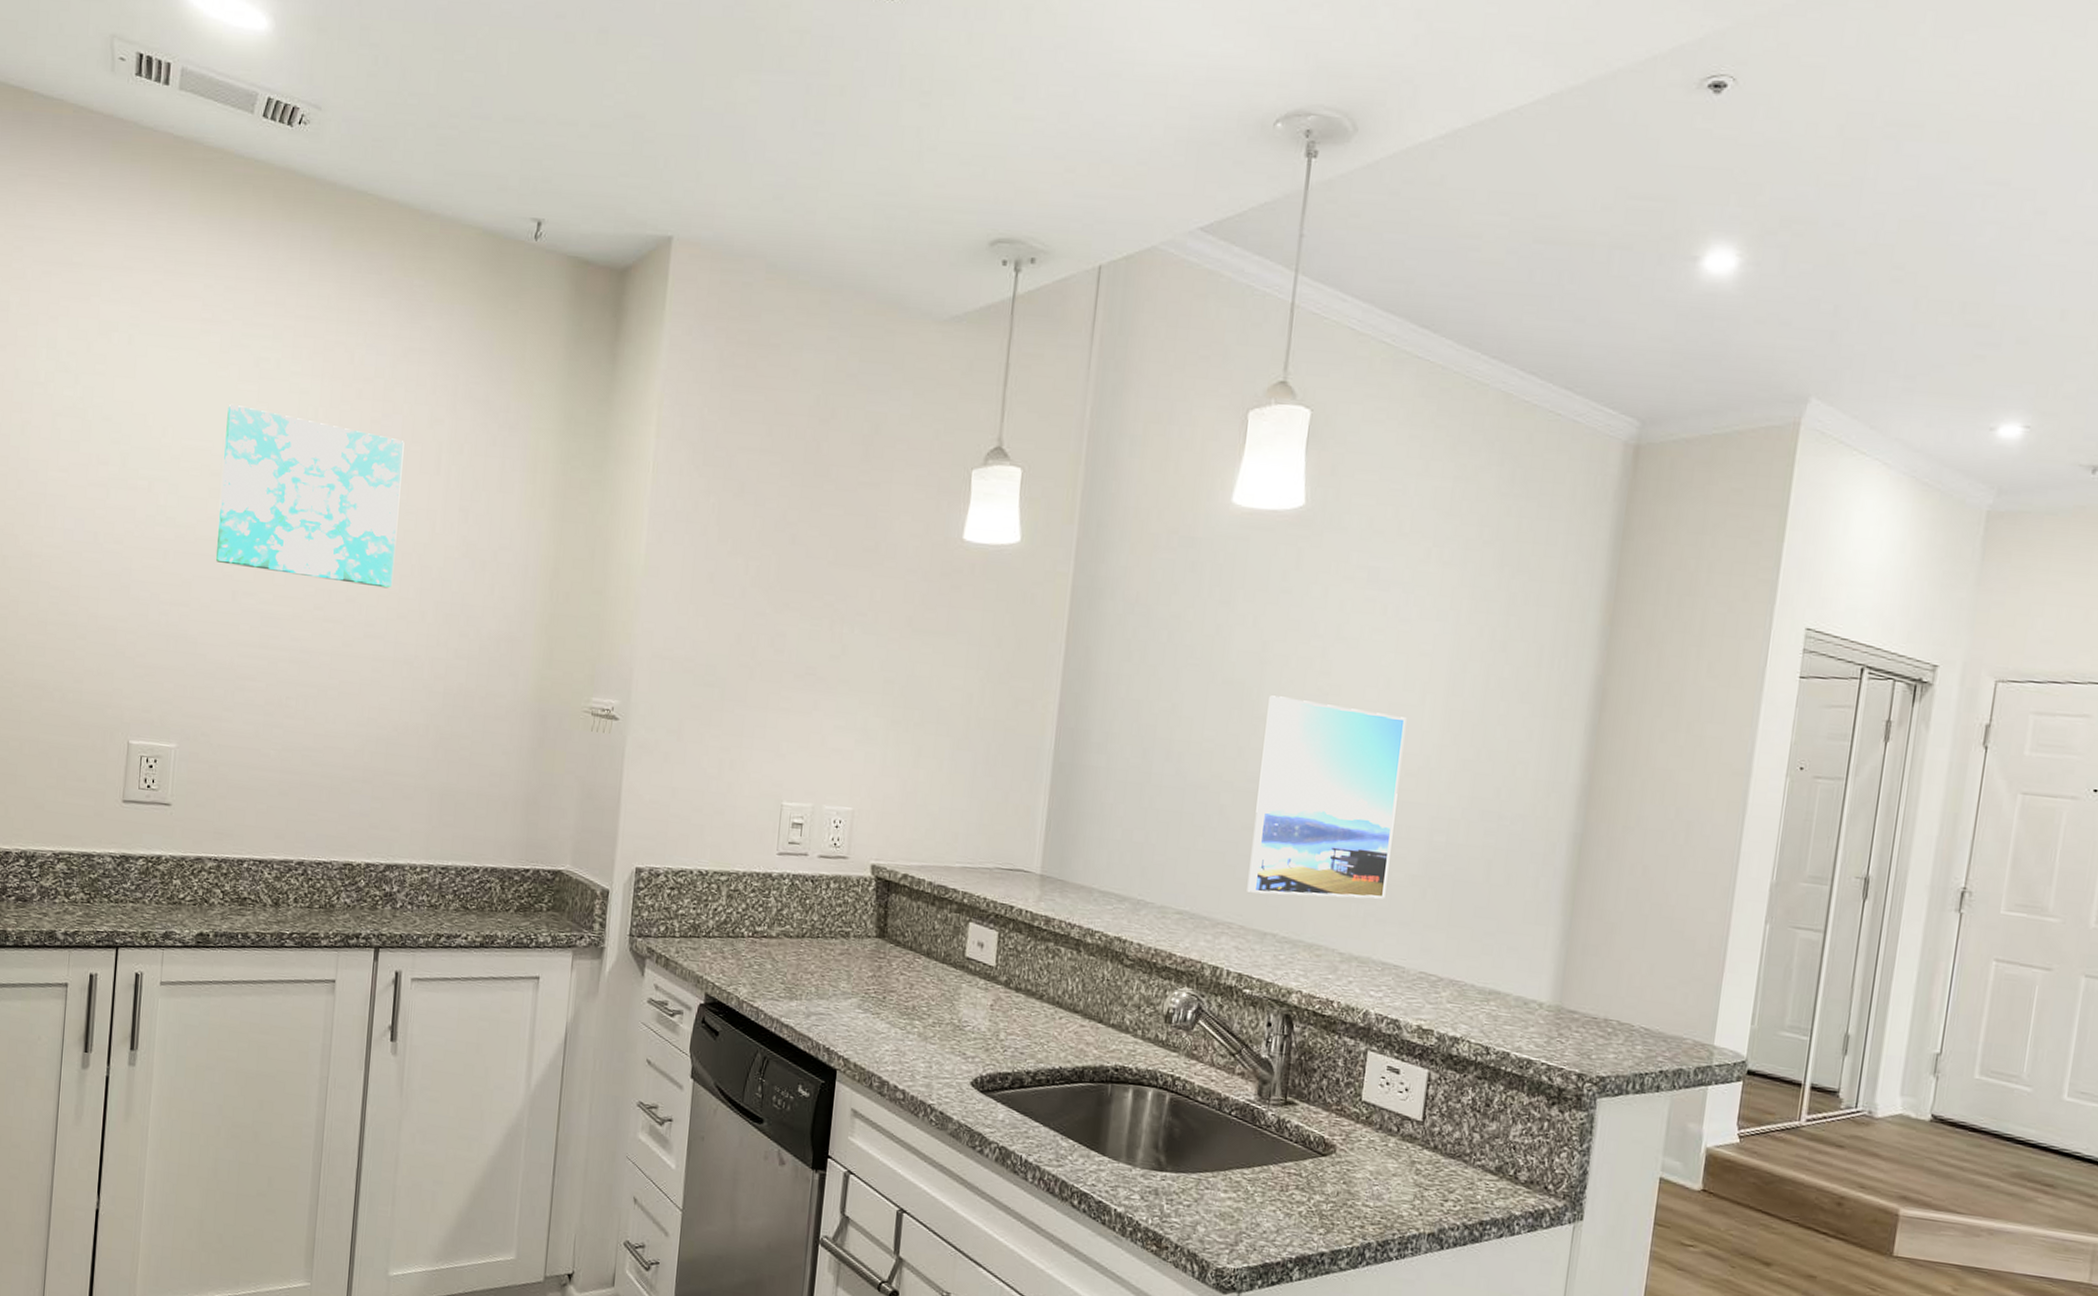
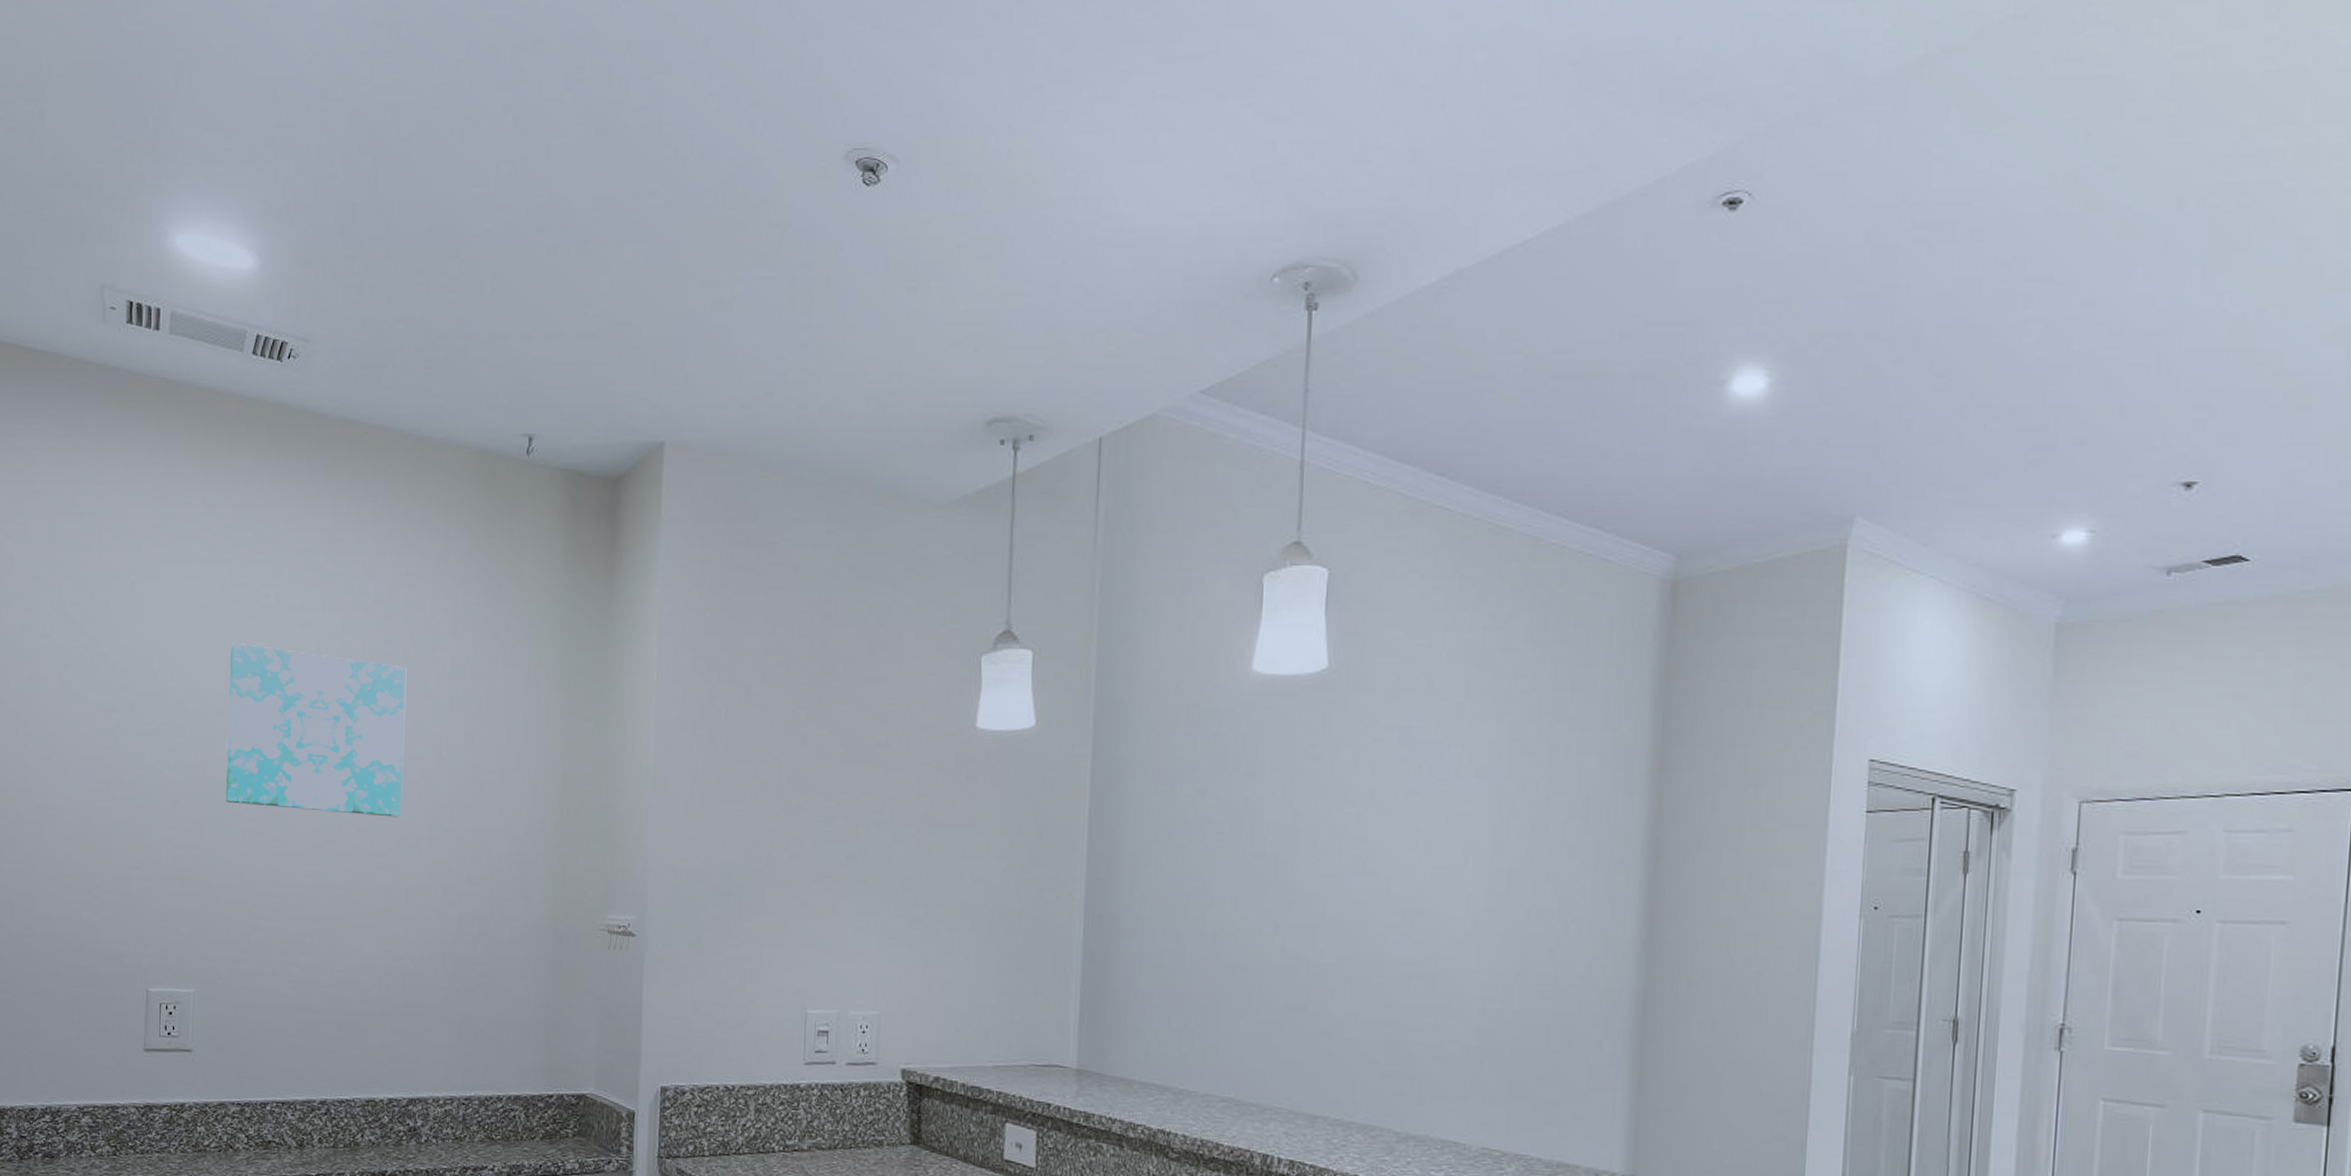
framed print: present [1247,695,1407,899] -> none [1293,867,1450,1076]

